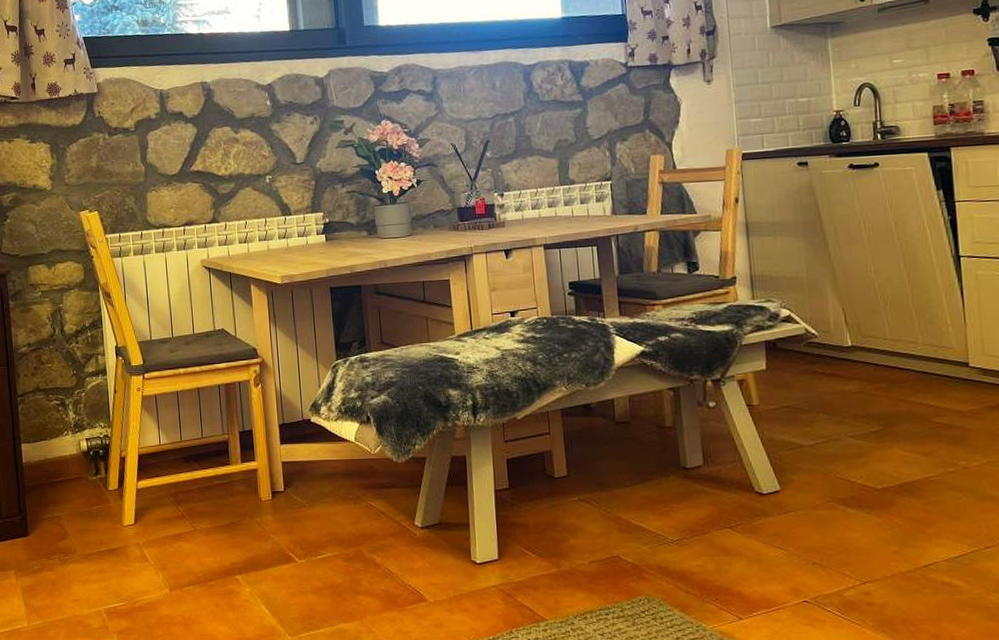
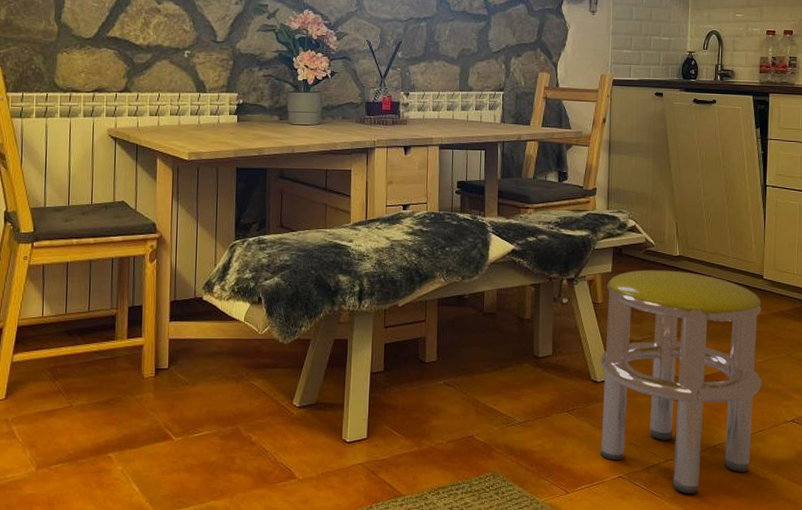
stool: none [761,363,984,621] -> present [599,270,762,493]

